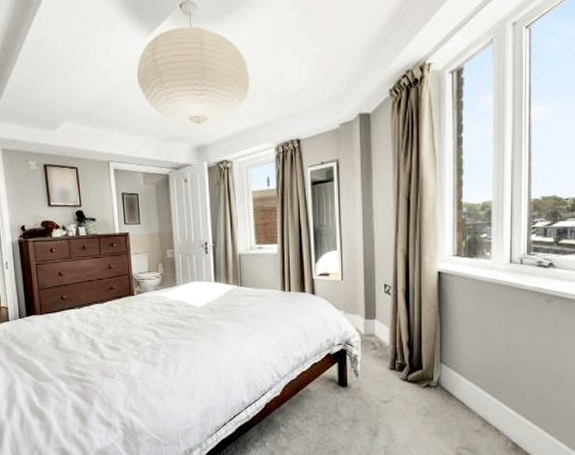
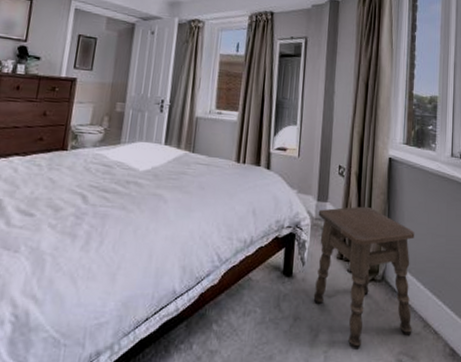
side table: none [367,320,471,445] -> present [313,206,415,350]

